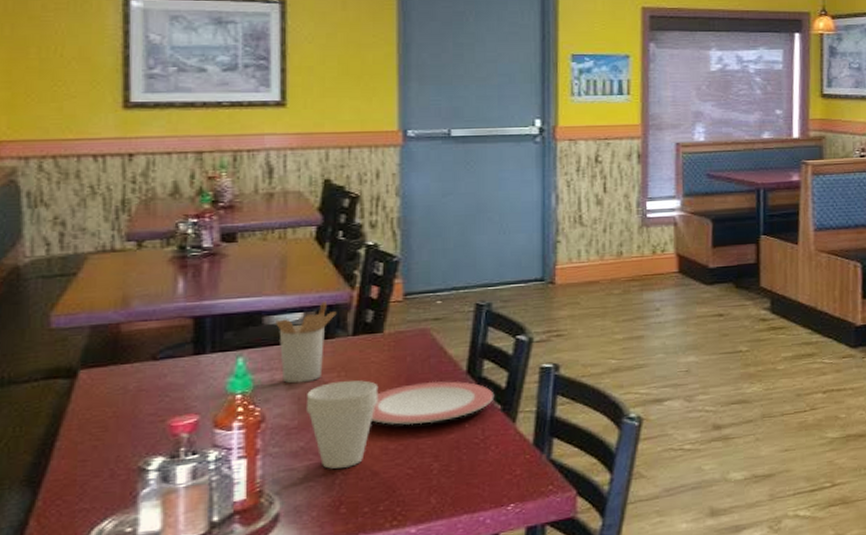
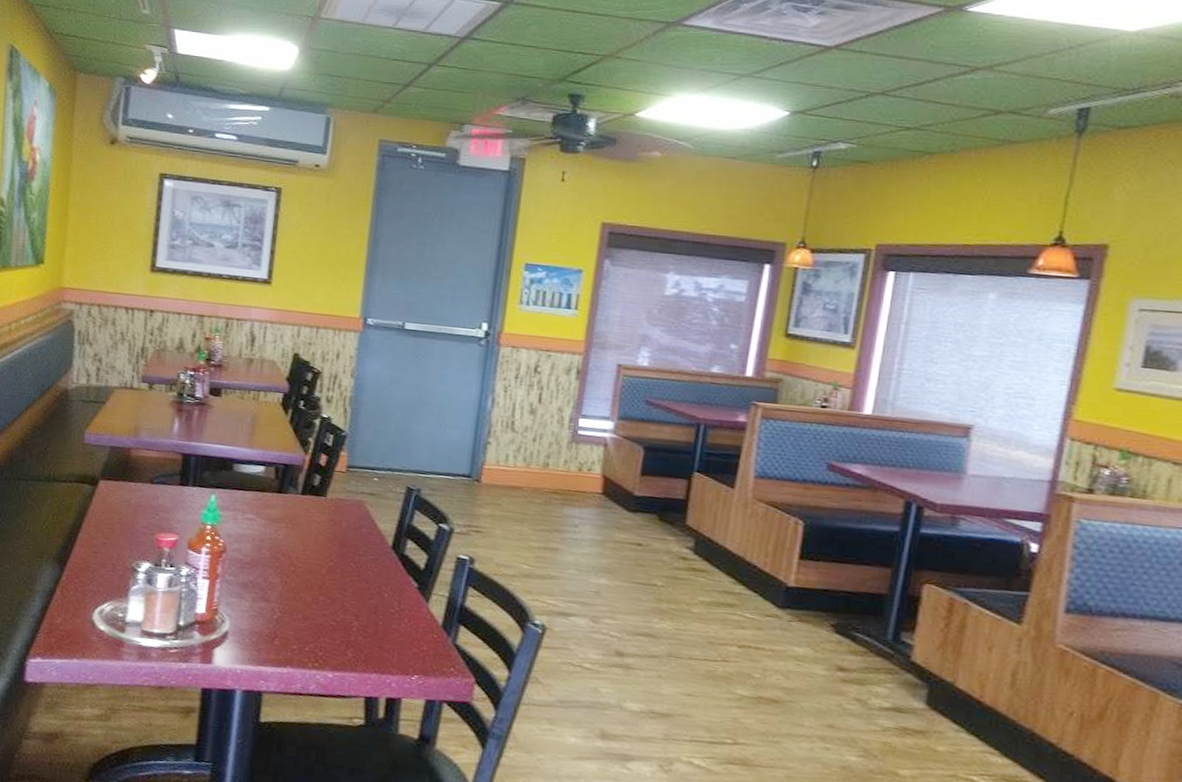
utensil holder: present [276,301,337,384] -> none [242,460,291,527]
cup: present [305,380,379,469] -> none [257,531,317,607]
plate: present [371,380,495,425] -> none [307,547,413,587]

